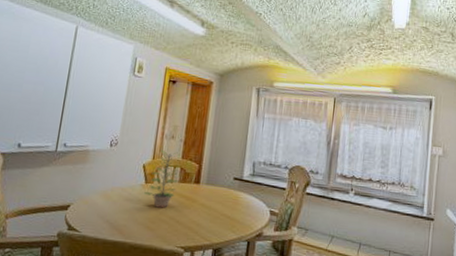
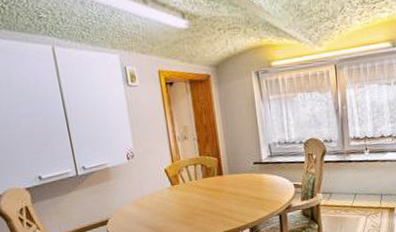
plant: present [144,150,179,208] -> none [173,151,203,205]

